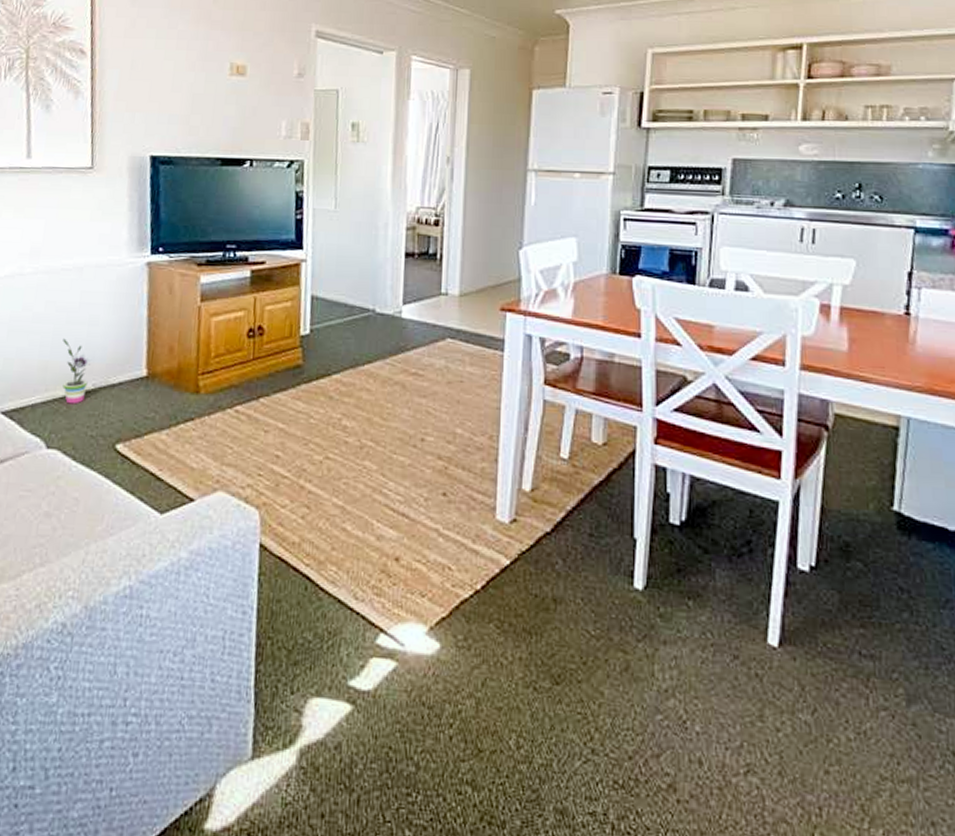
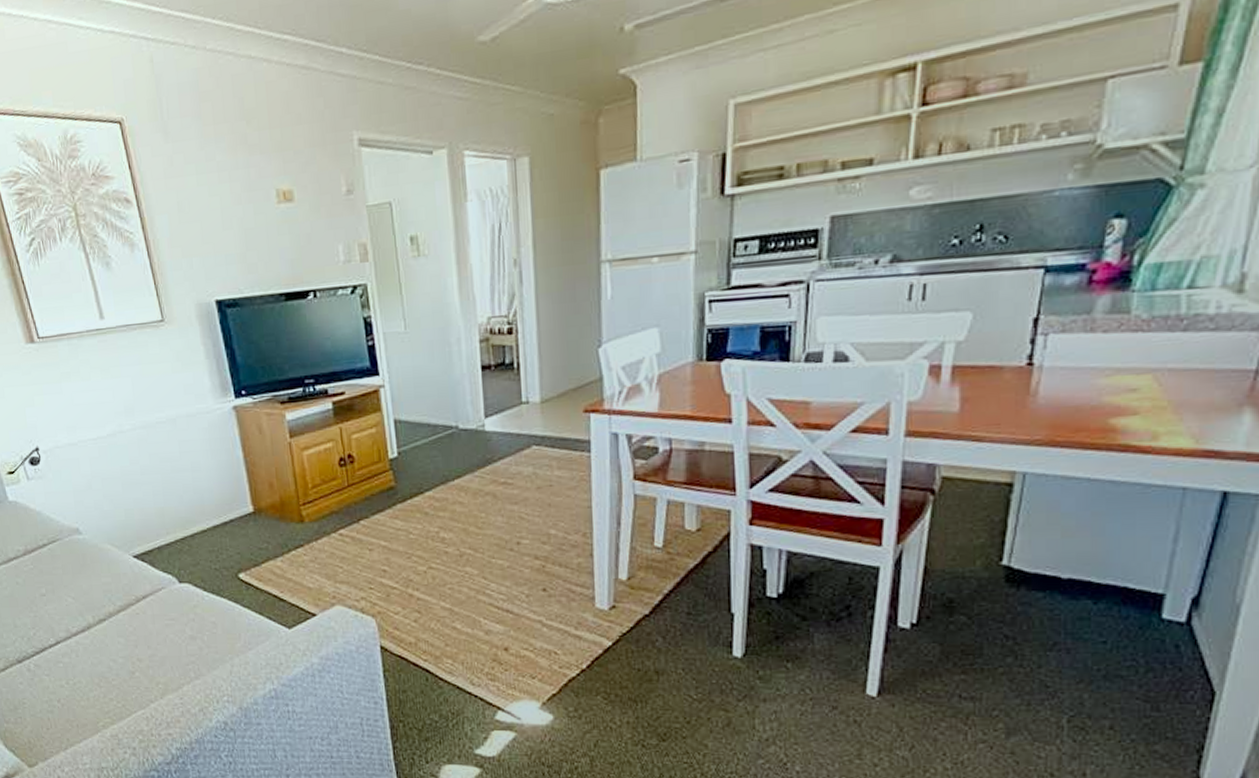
potted plant: present [62,338,92,404] -> none [172,486,203,543]

